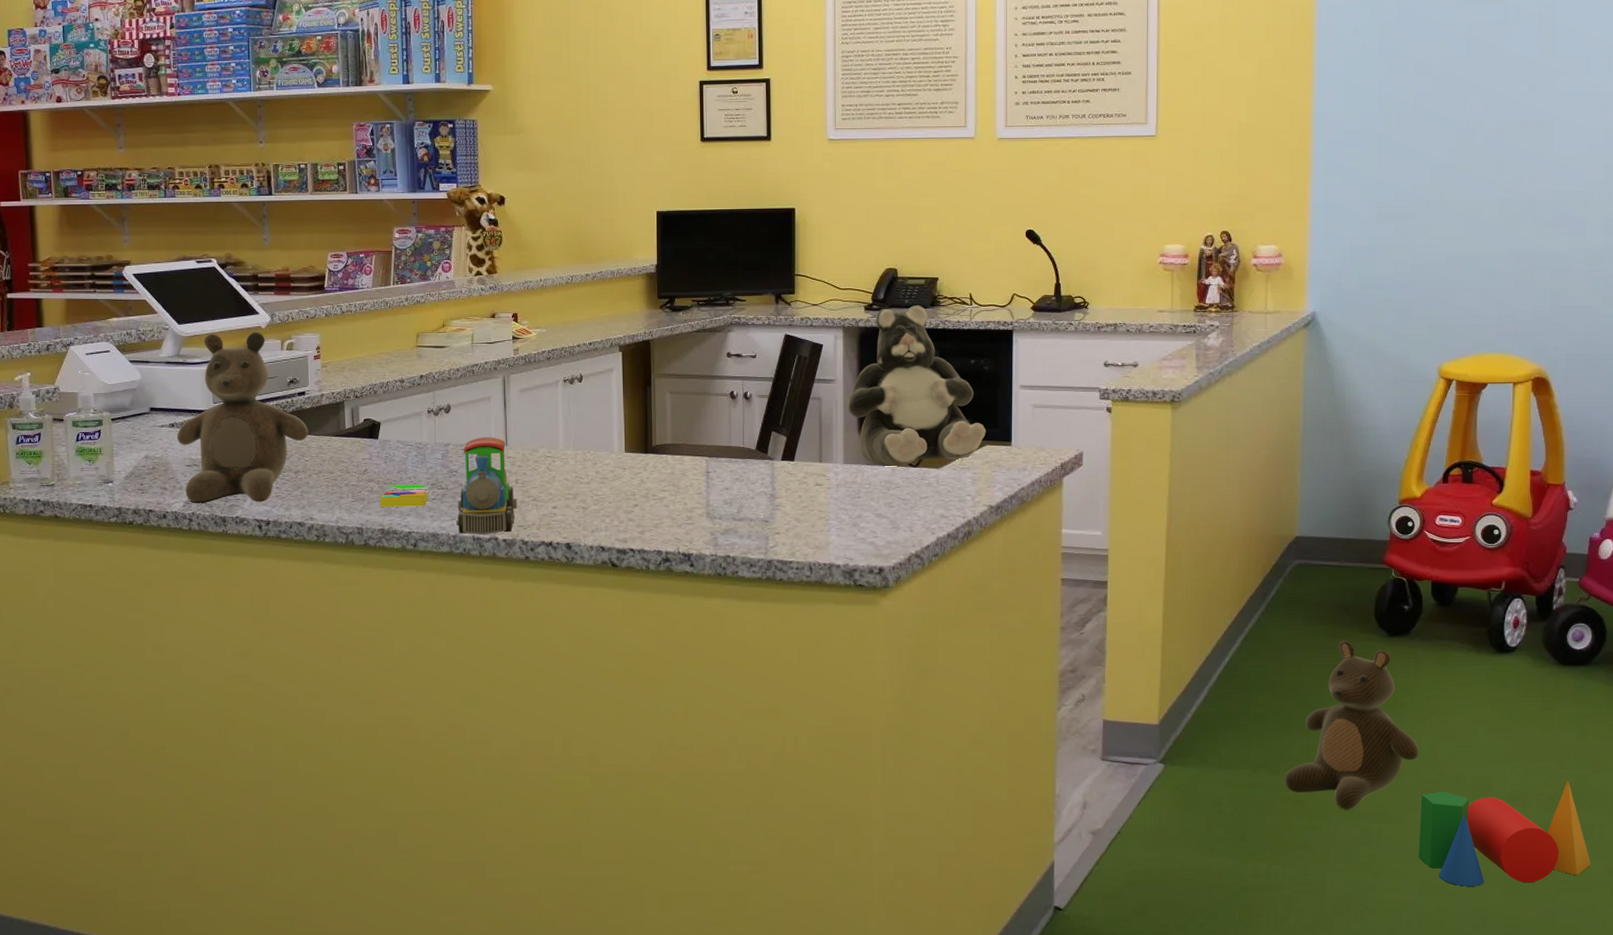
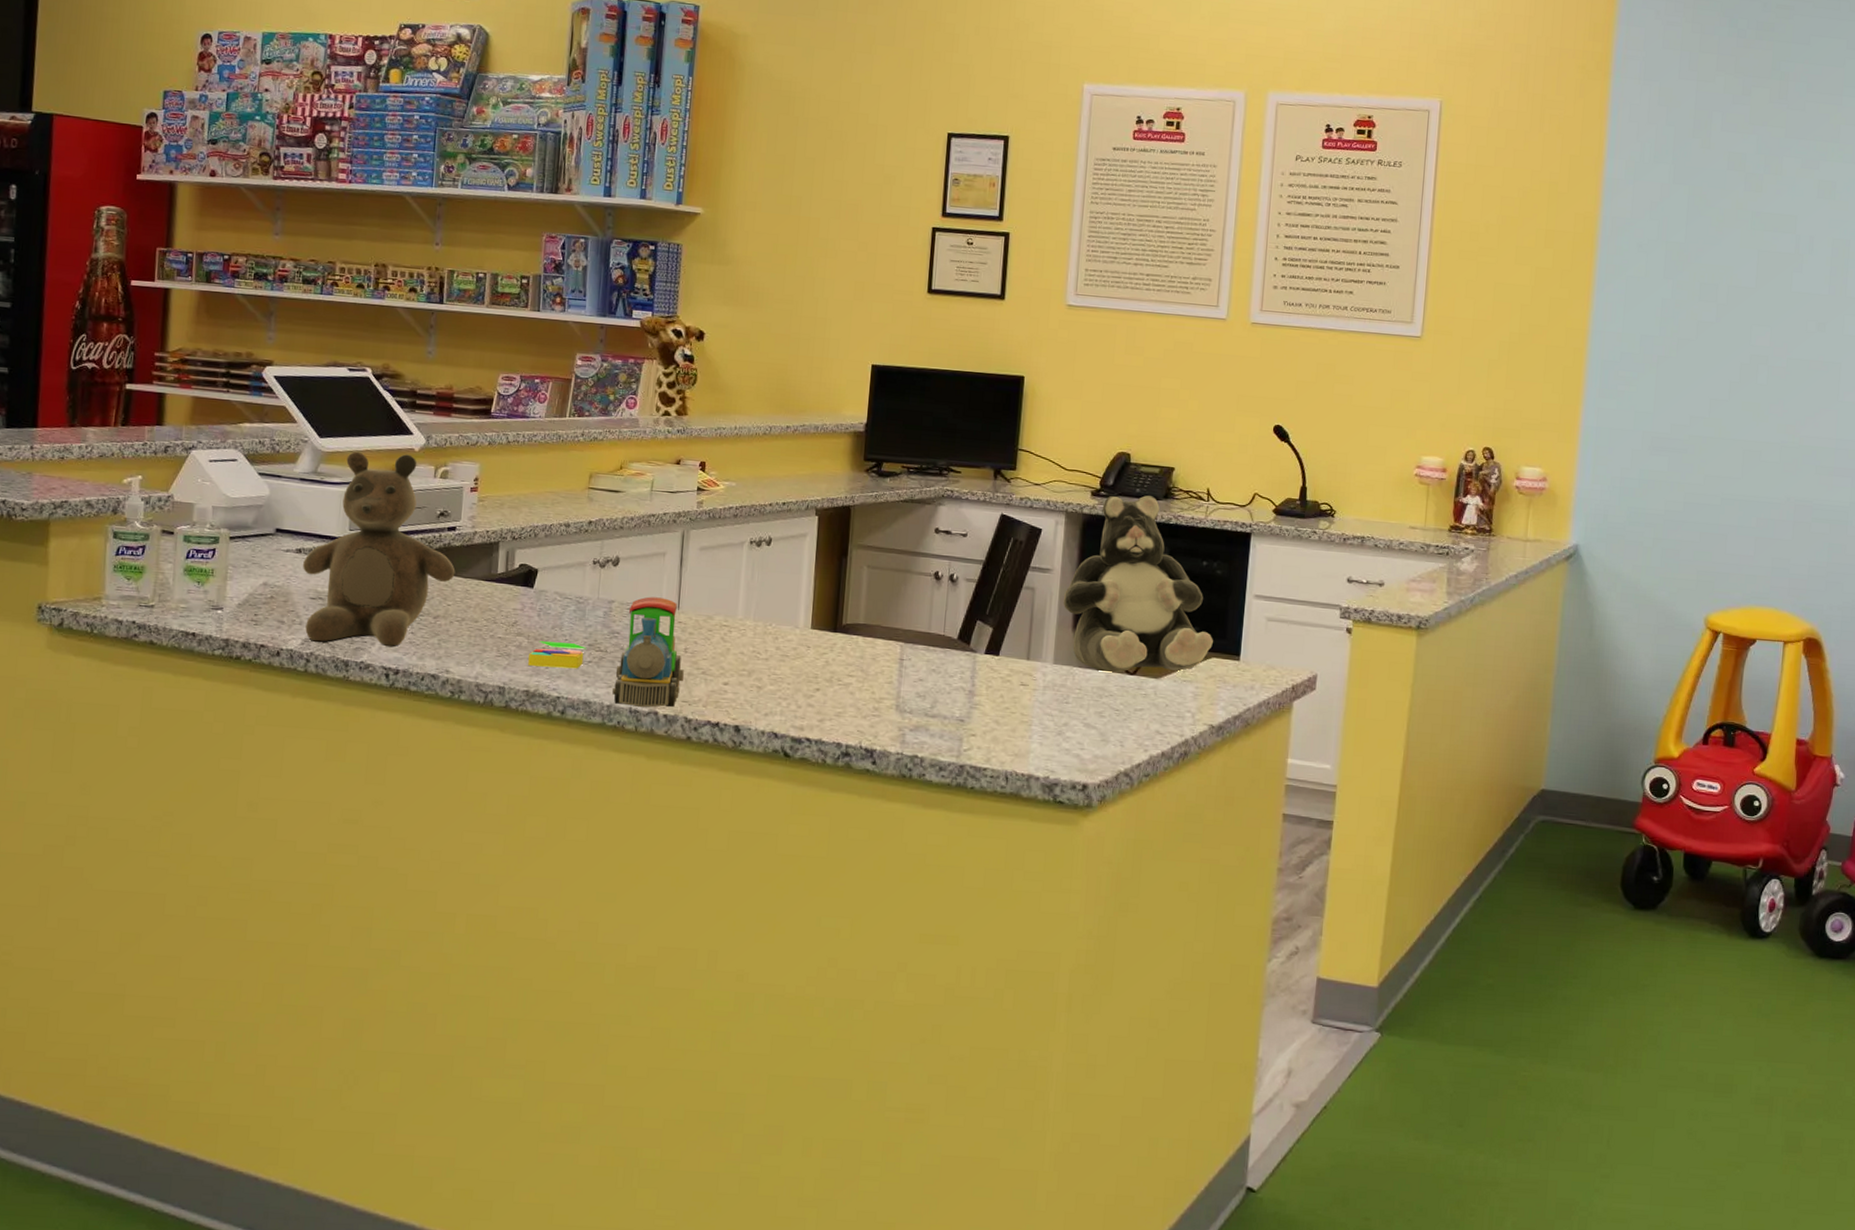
stuffed bear: present [1284,640,1419,810] -> none [1511,910,1660,1102]
toy blocks: present [1418,780,1591,886] -> none [1652,1087,1838,1200]

